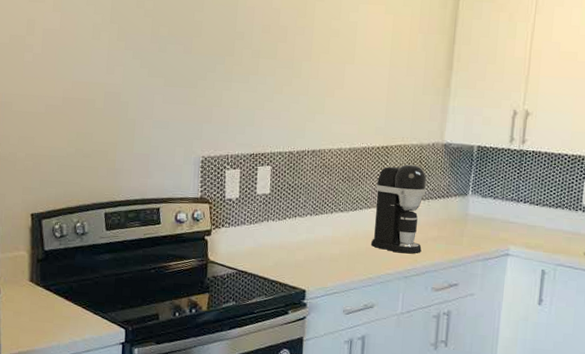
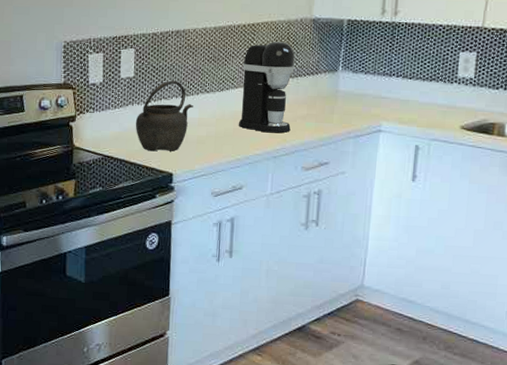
kettle: none [270,198,327,268] -> present [135,80,193,152]

